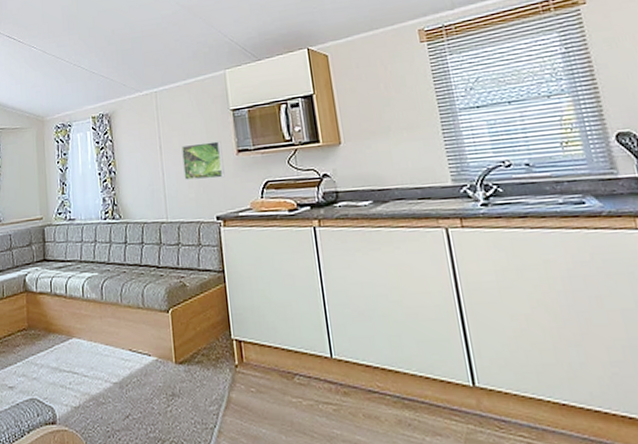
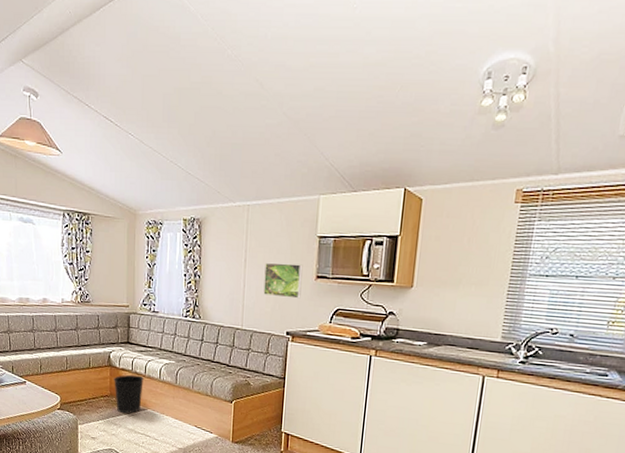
wastebasket: none [31,297,65,349] -> present [114,374,144,414]

